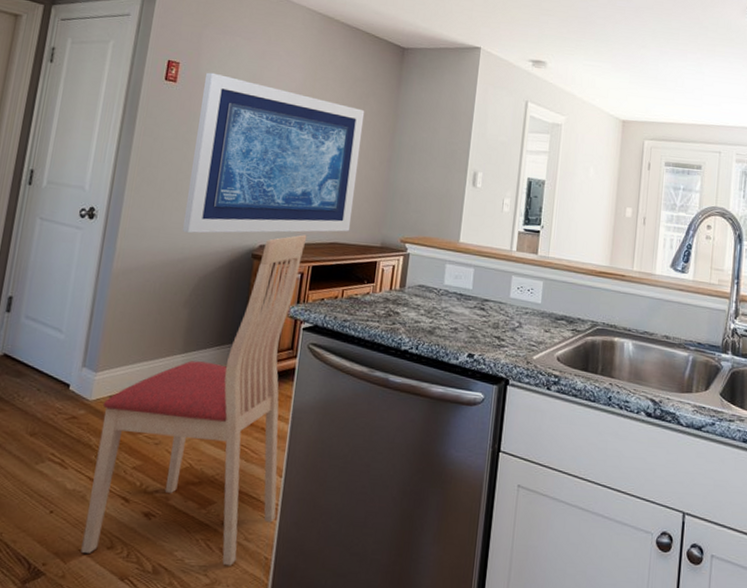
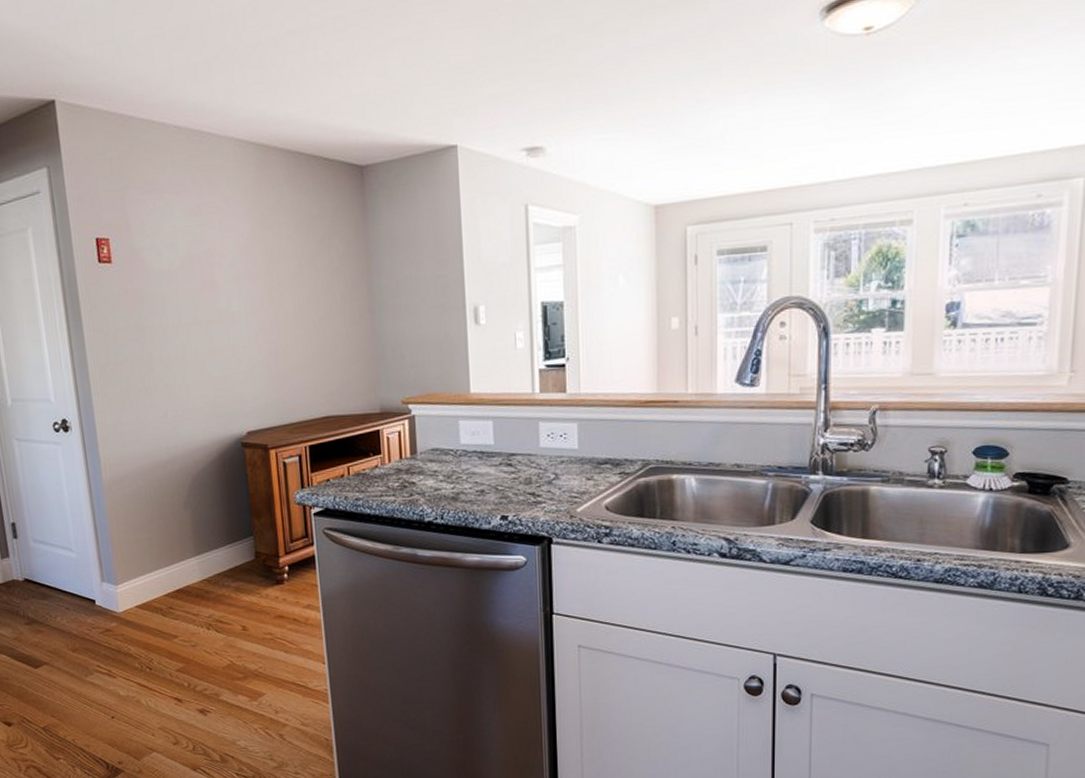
chair: present [81,234,307,566] -> none [131,413,327,750]
wall art: present [182,72,365,234] -> none [141,243,342,430]

